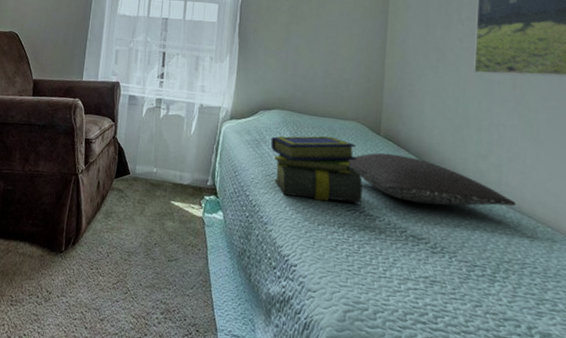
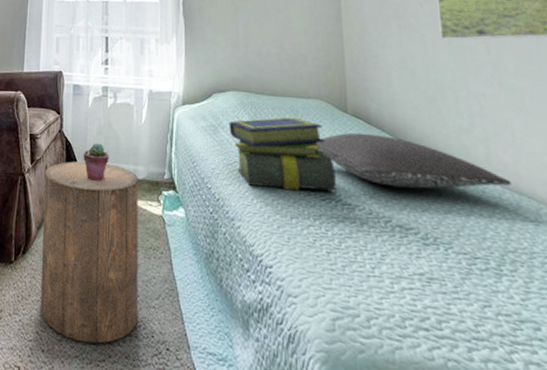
stool: none [85,165,183,324] -> present [39,161,138,344]
potted succulent: none [134,150,158,184] -> present [83,143,109,181]

